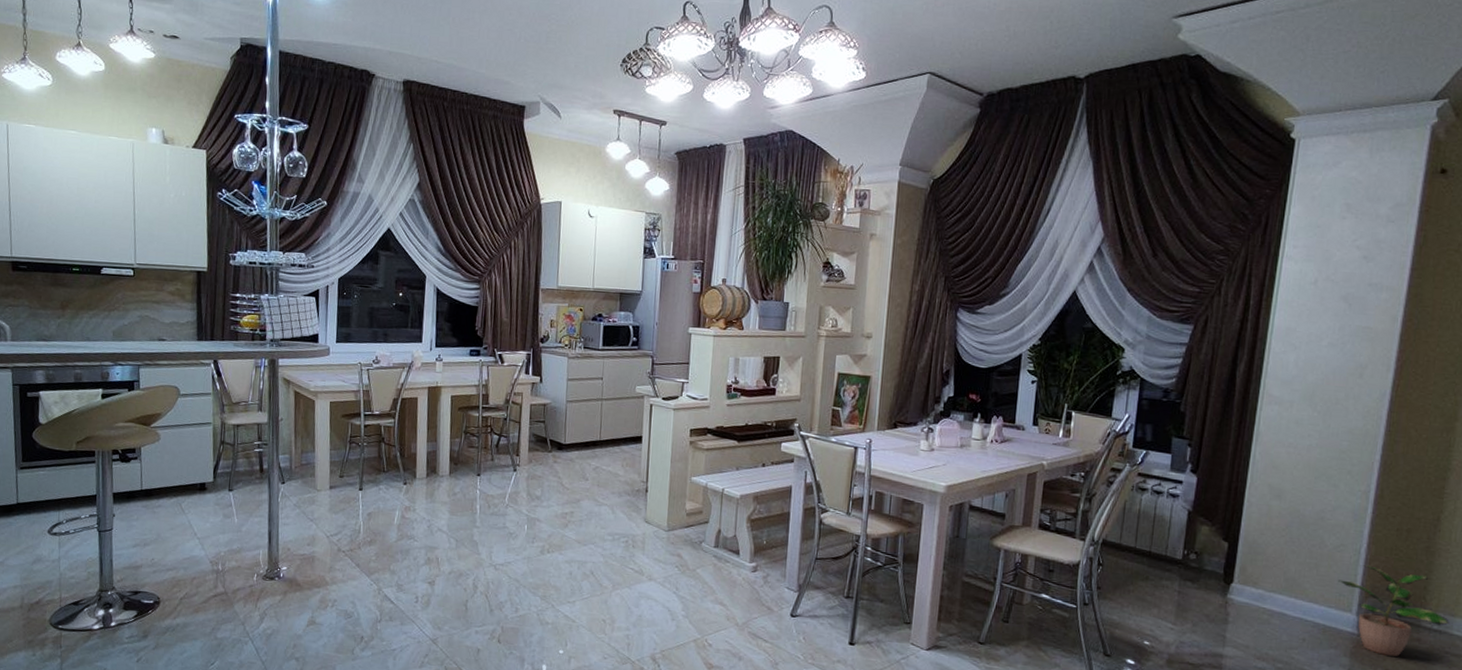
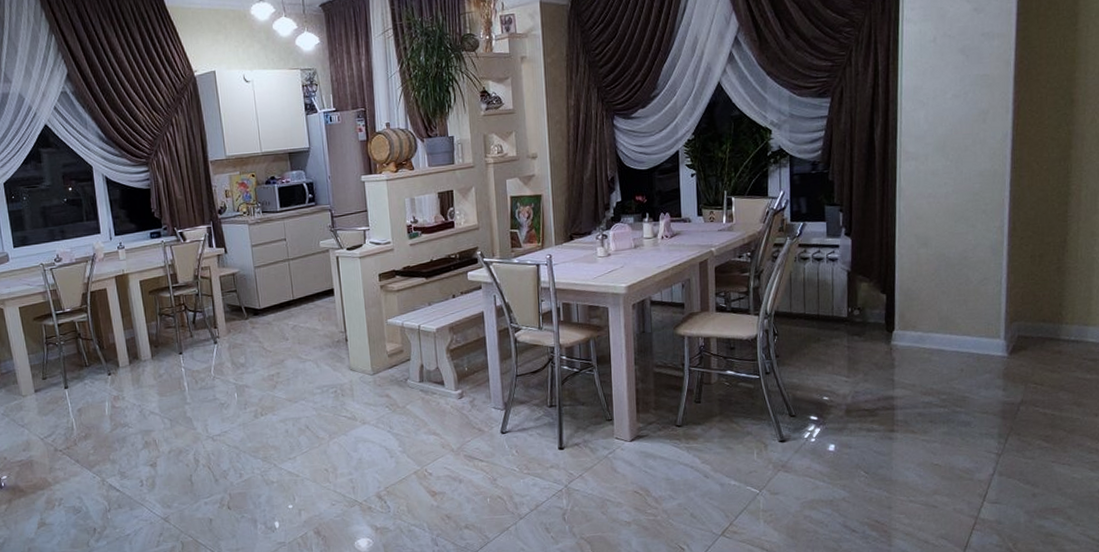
potted plant: present [1338,565,1449,657] -> none [986,293,1084,371]

